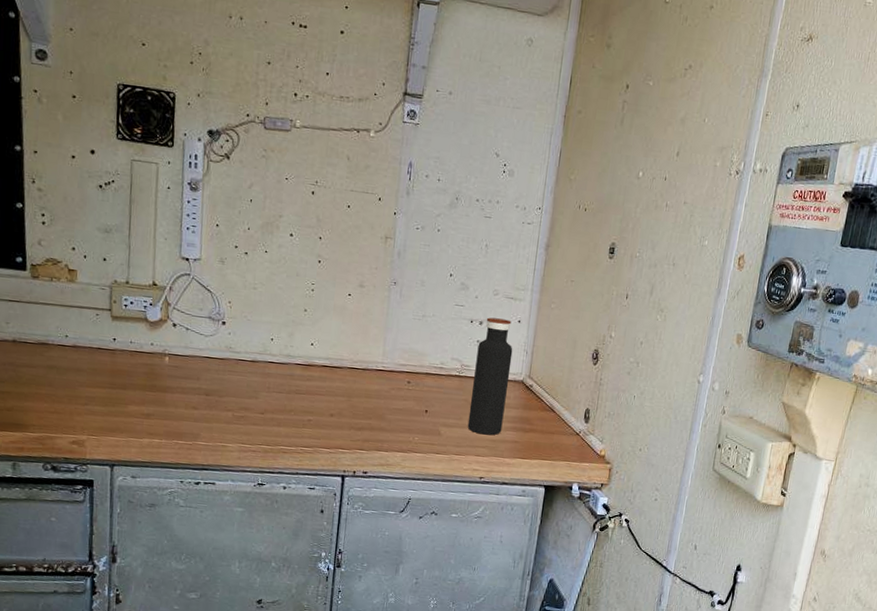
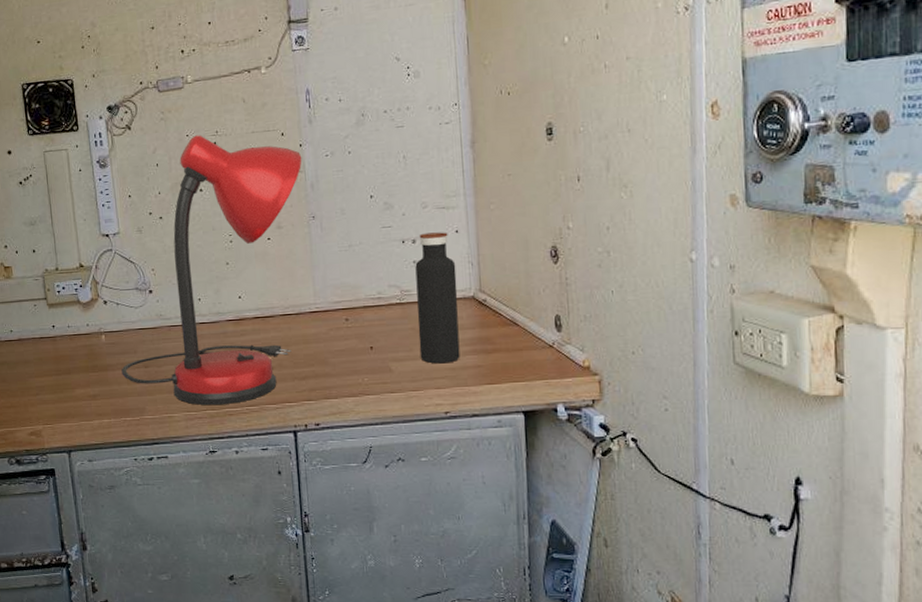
desk lamp: none [181,180,394,443] -> present [121,135,302,406]

